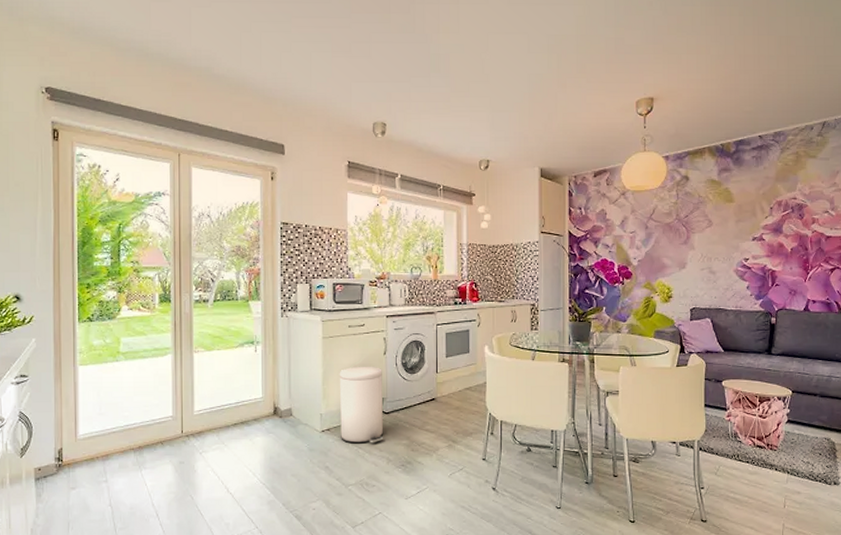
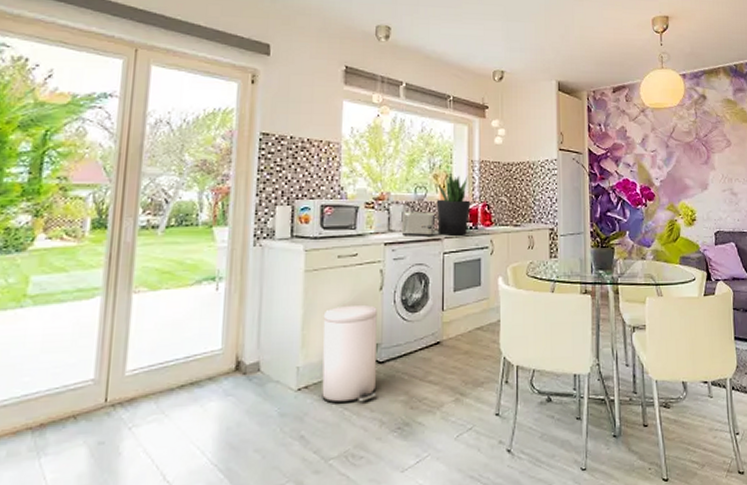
toaster: none [400,289,431,311] -> present [401,212,437,237]
planter: none [429,253,460,310] -> present [436,171,471,236]

